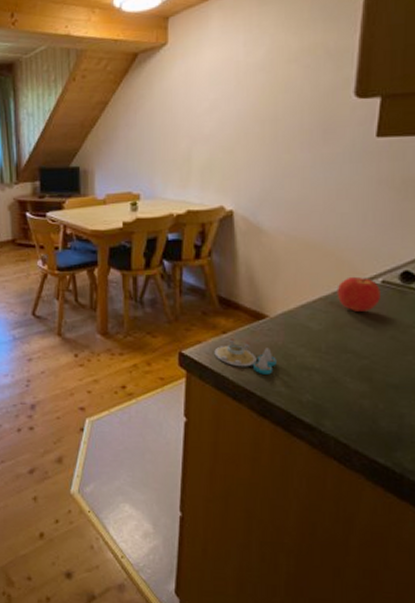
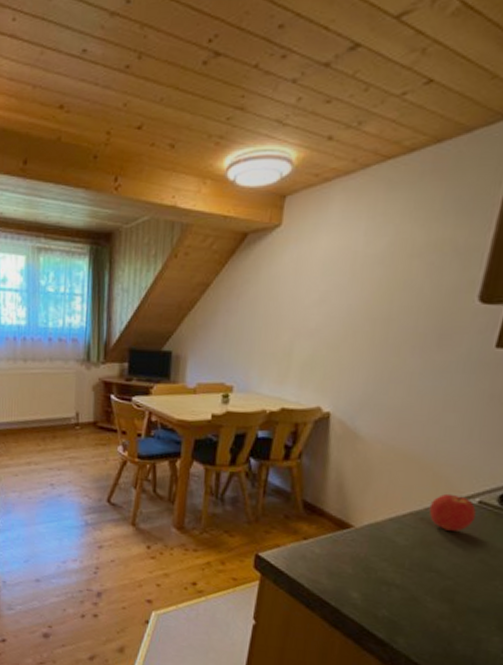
salt and pepper shaker set: present [214,338,277,375] -> none [292,544,356,586]

